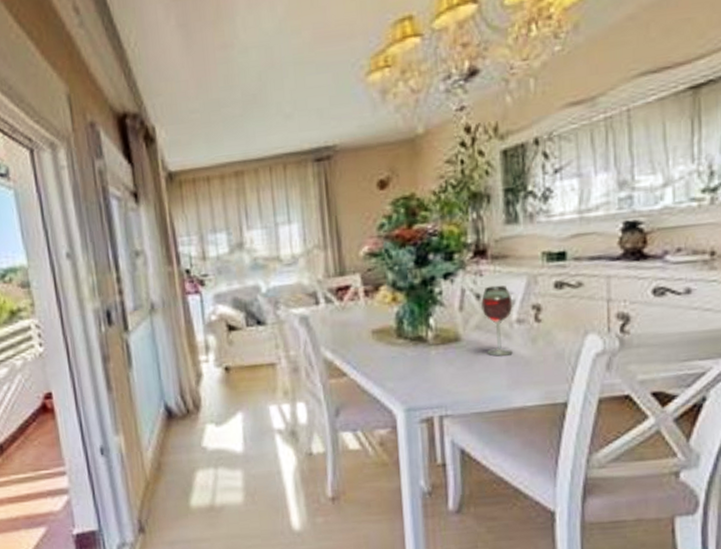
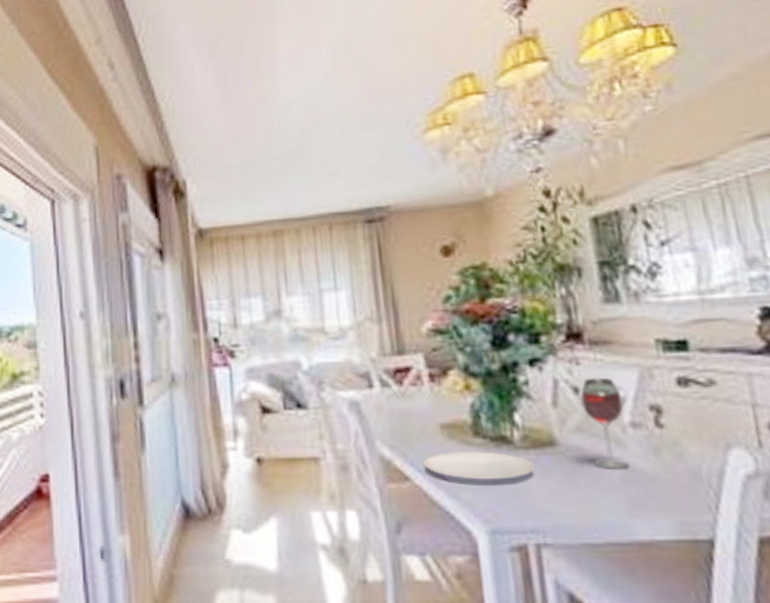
plate: none [358,349,443,372] -> present [424,451,535,480]

